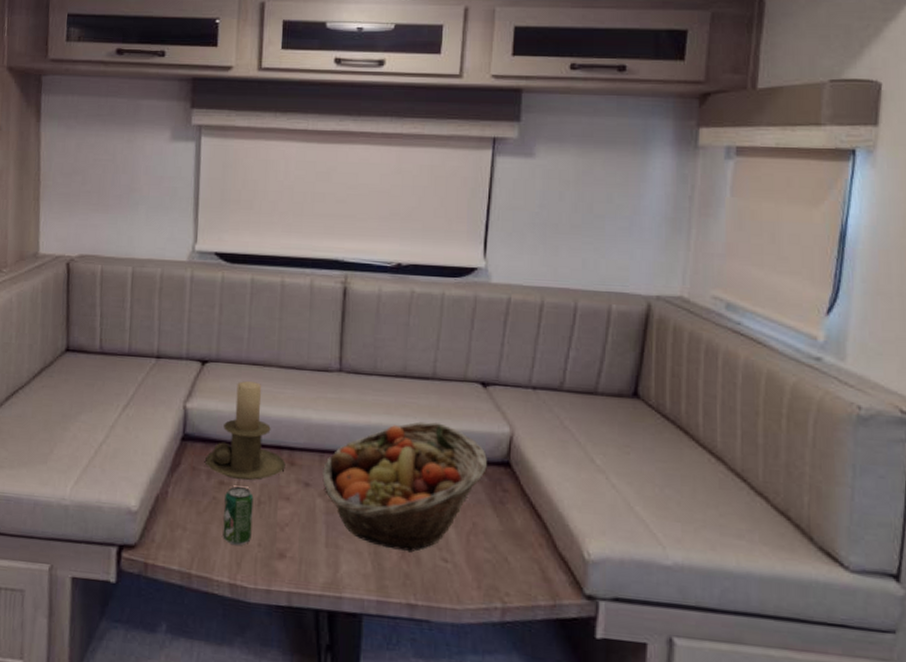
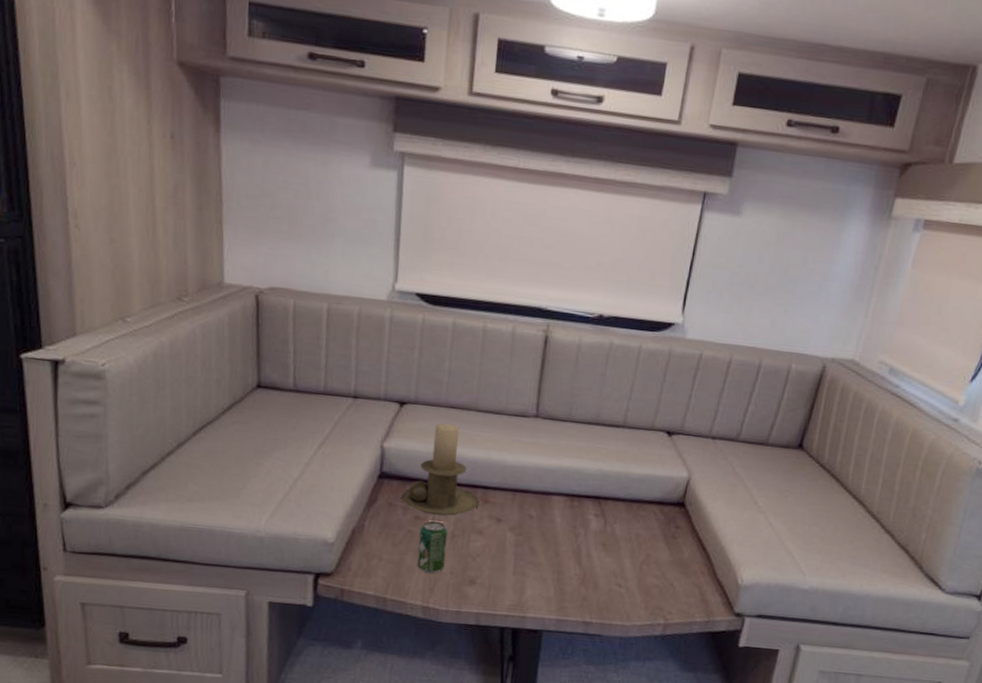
fruit basket: present [322,421,487,553] -> none [513,465,665,579]

